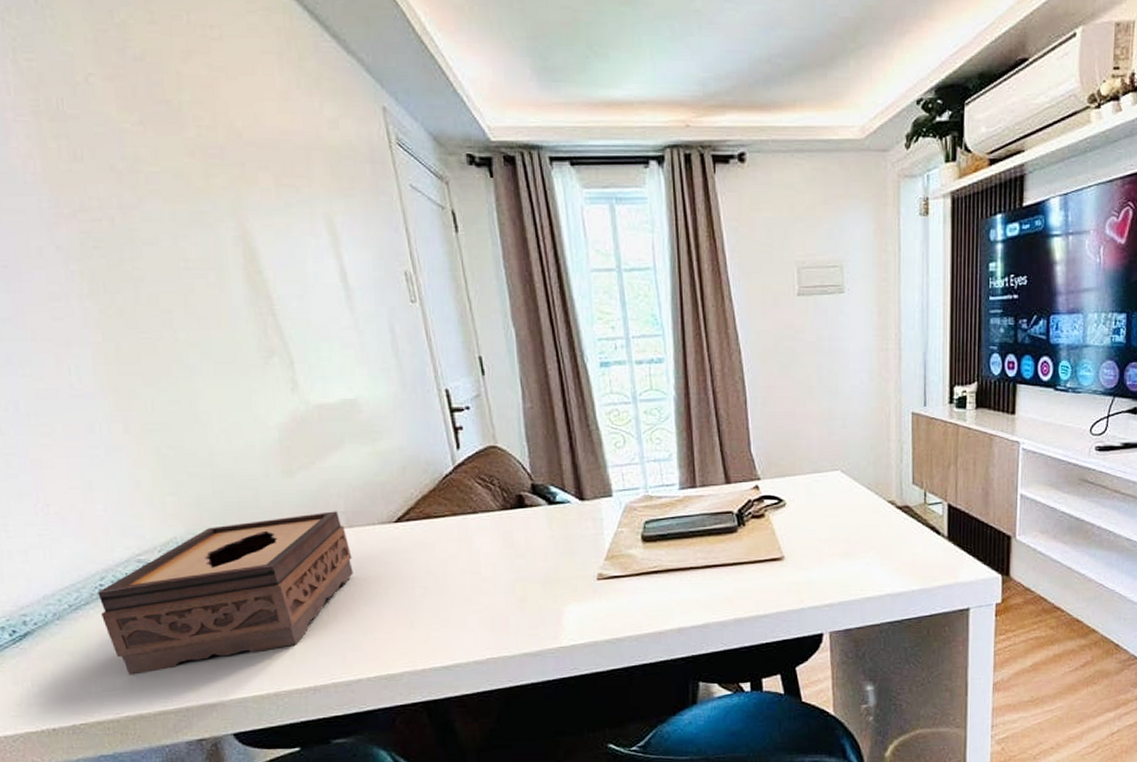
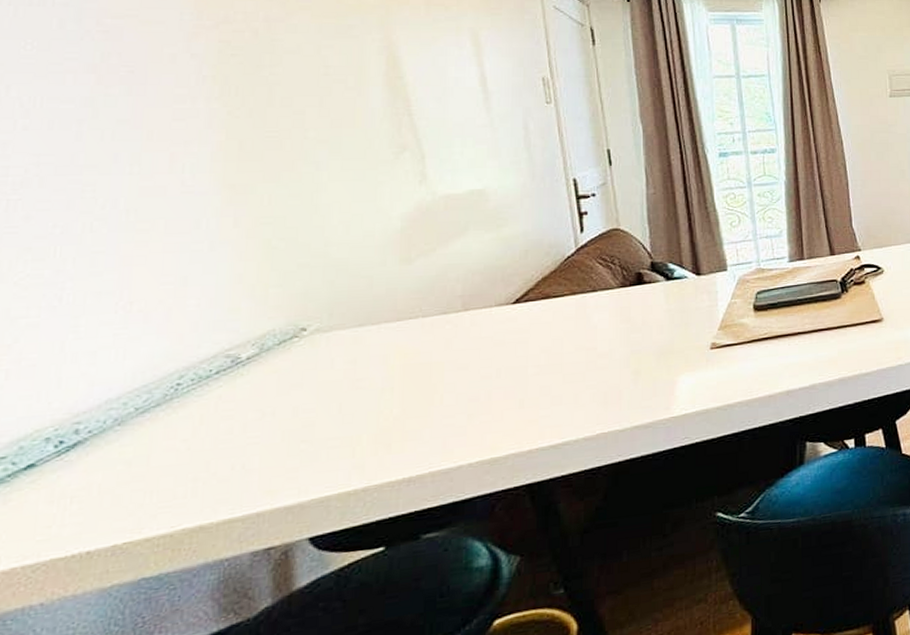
tissue box: present [98,511,353,675] -> none [171,295,465,482]

